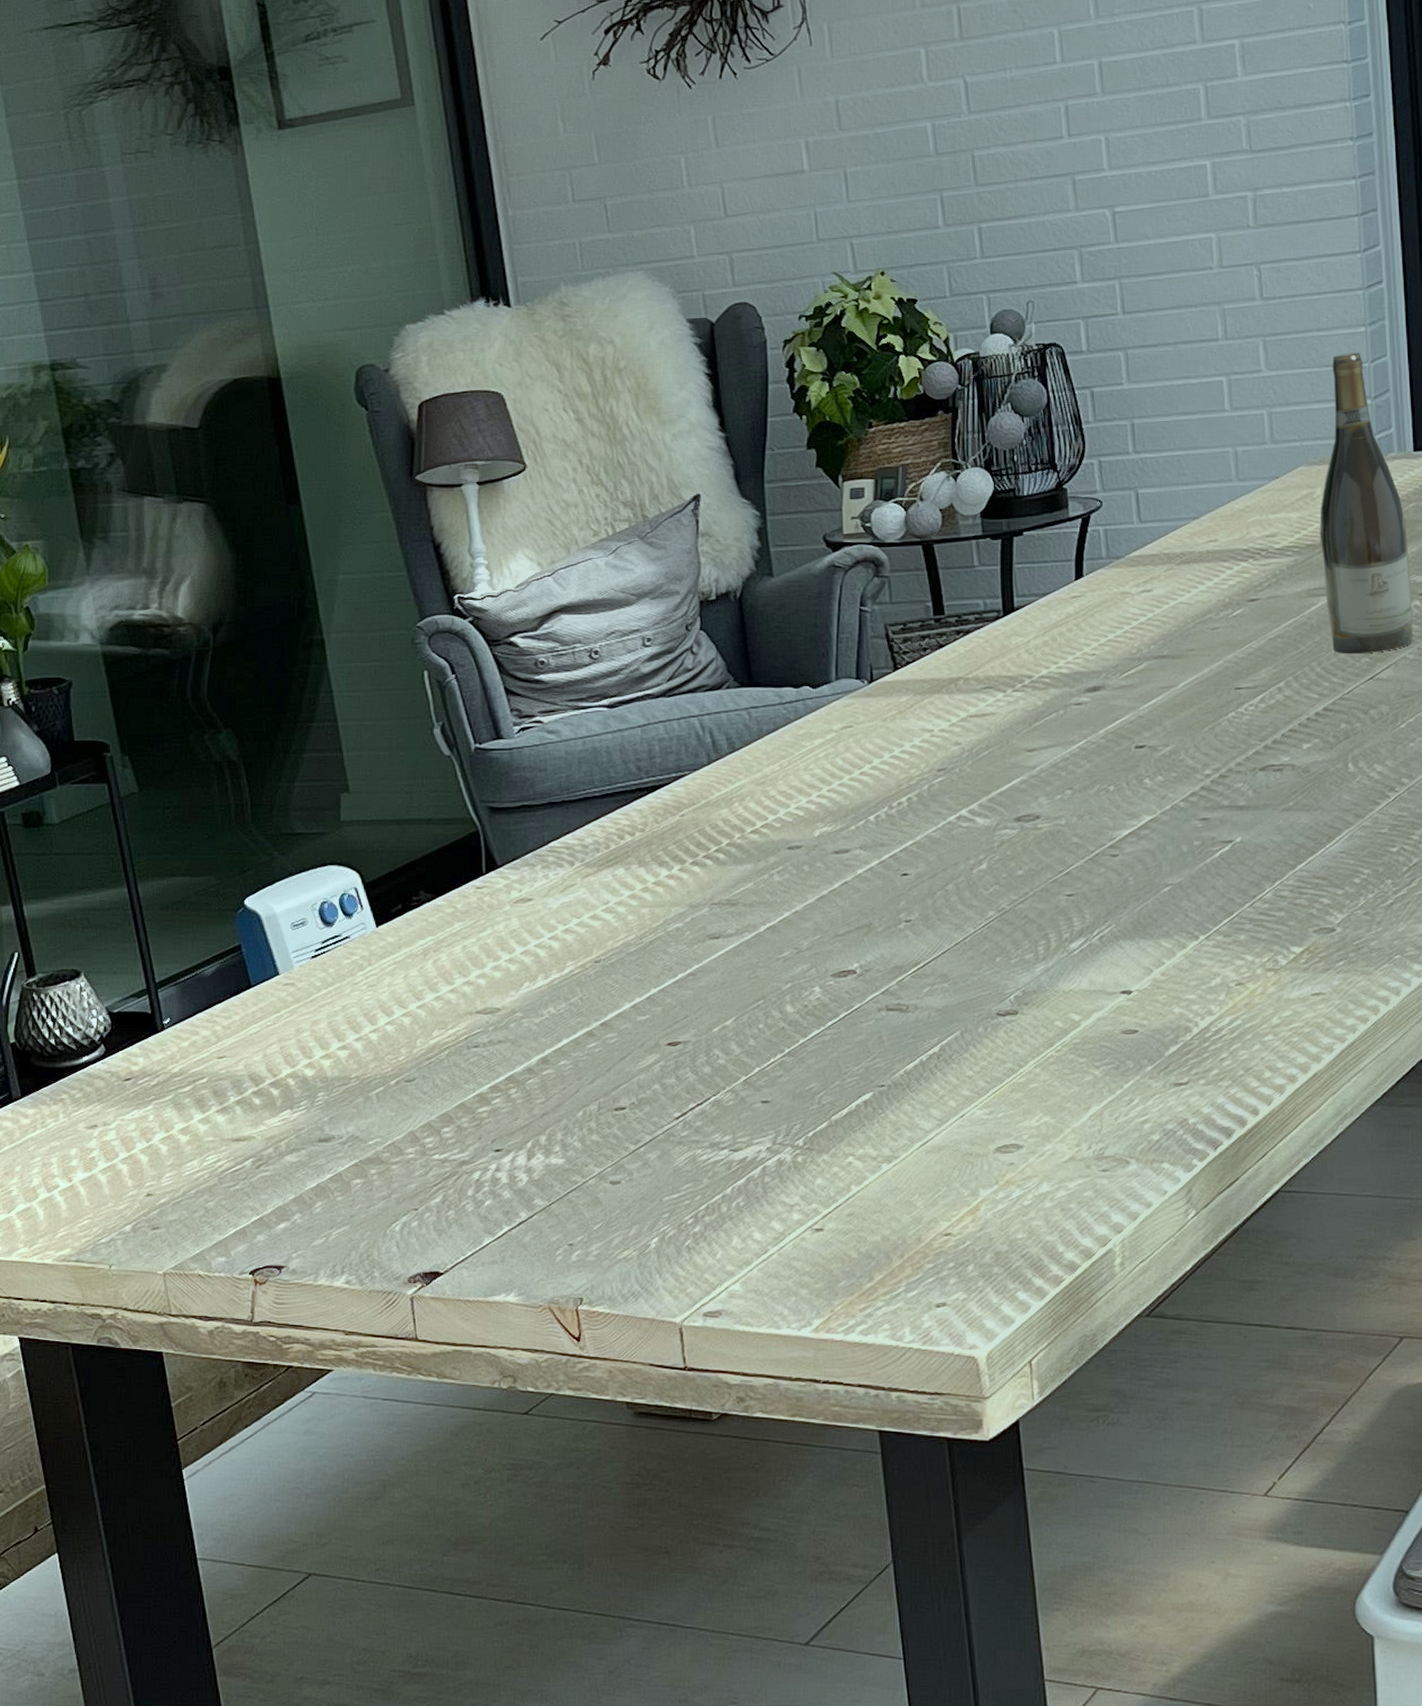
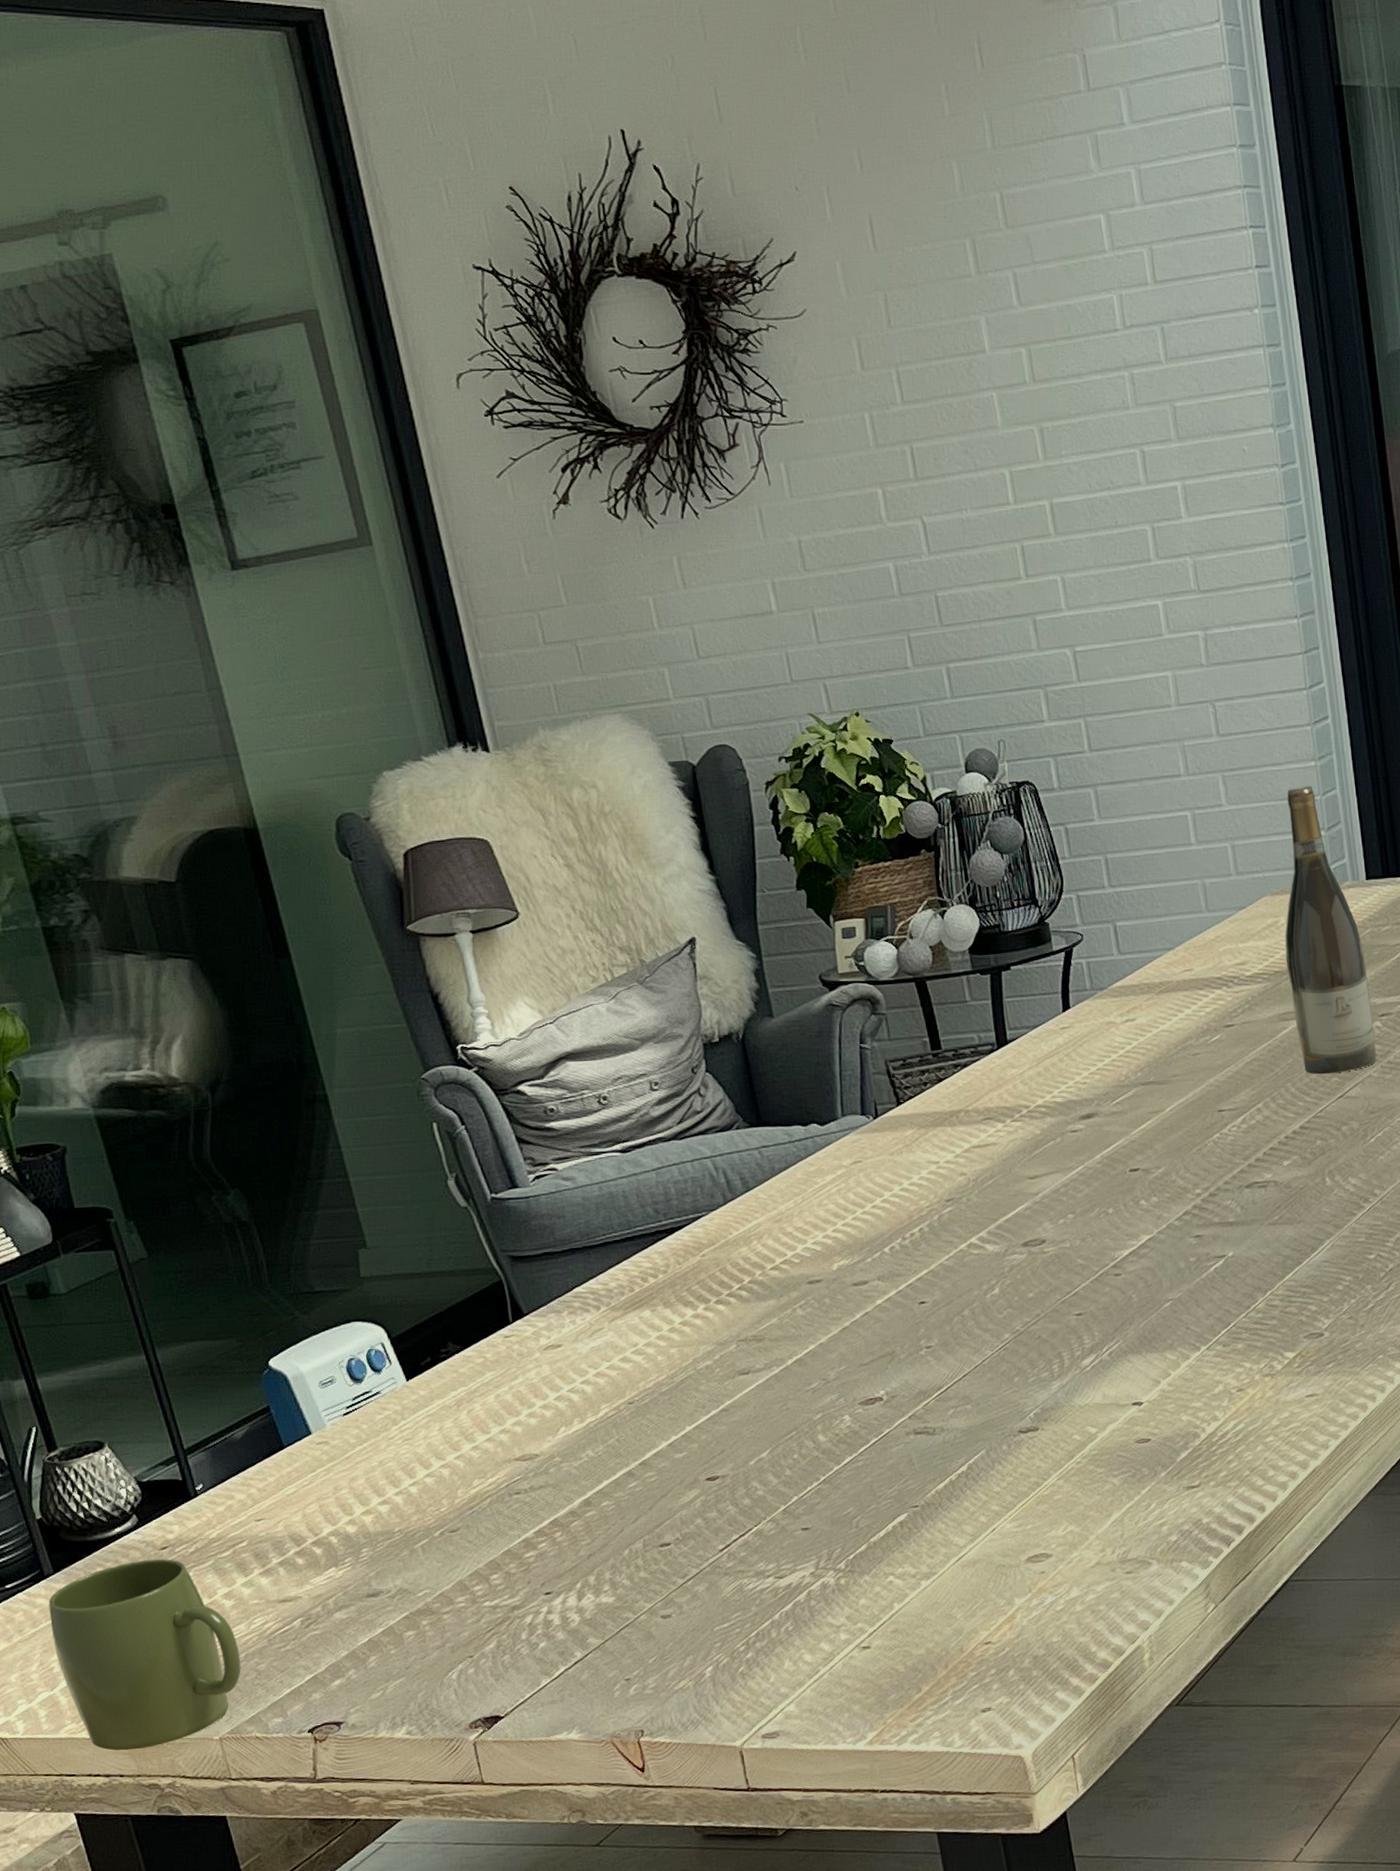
mug: none [13,1089,191,1278] -> present [48,1558,241,1751]

